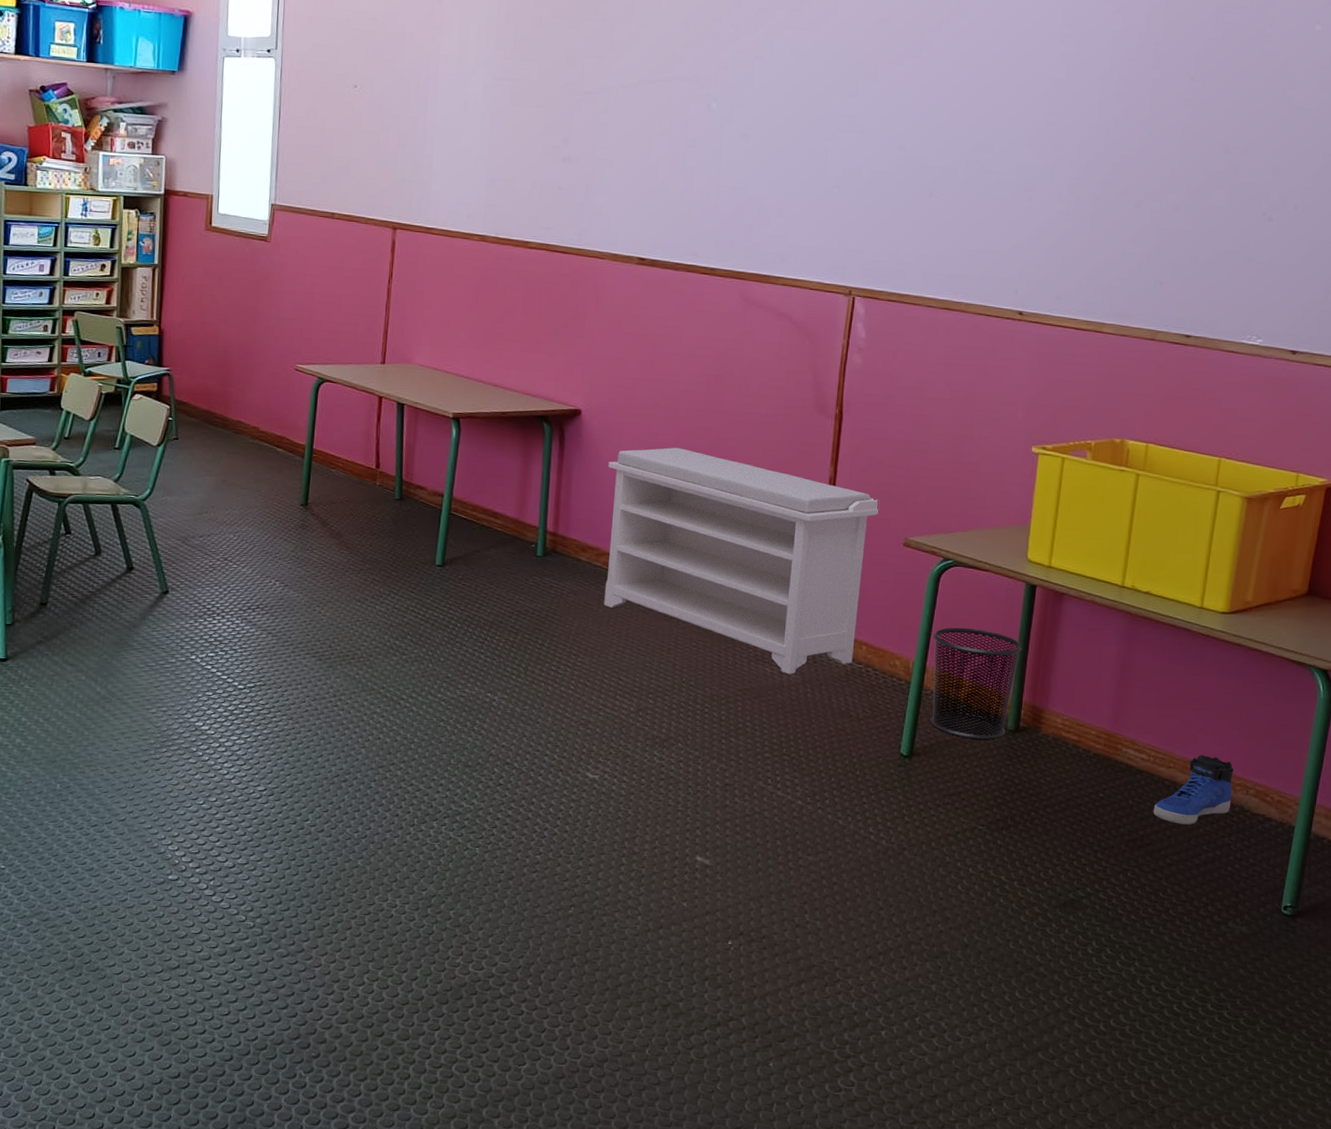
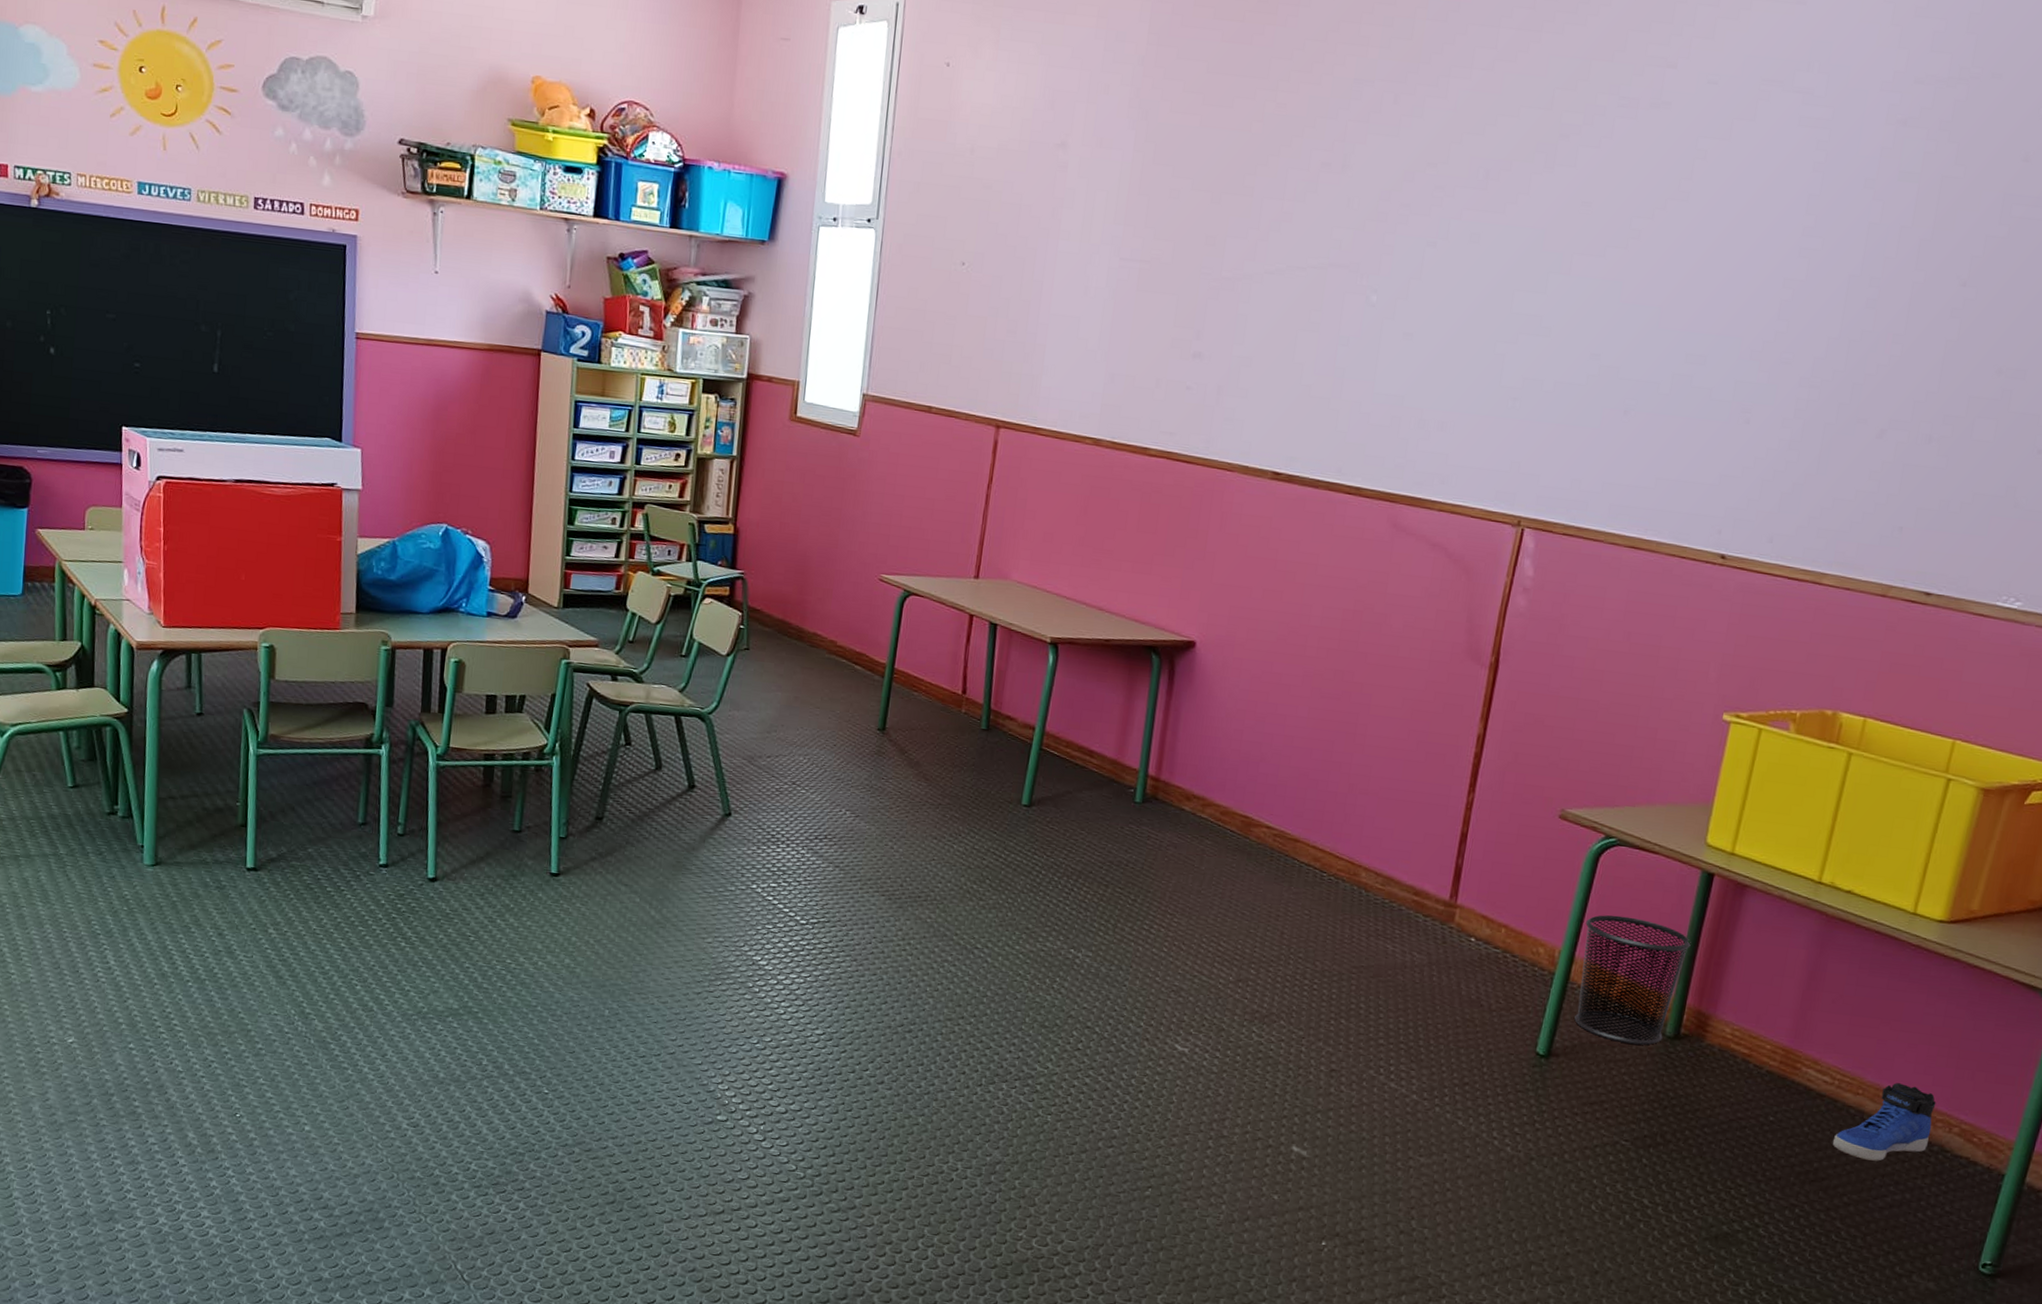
bench: present [604,447,880,674] -> none [1207,689,1535,954]

